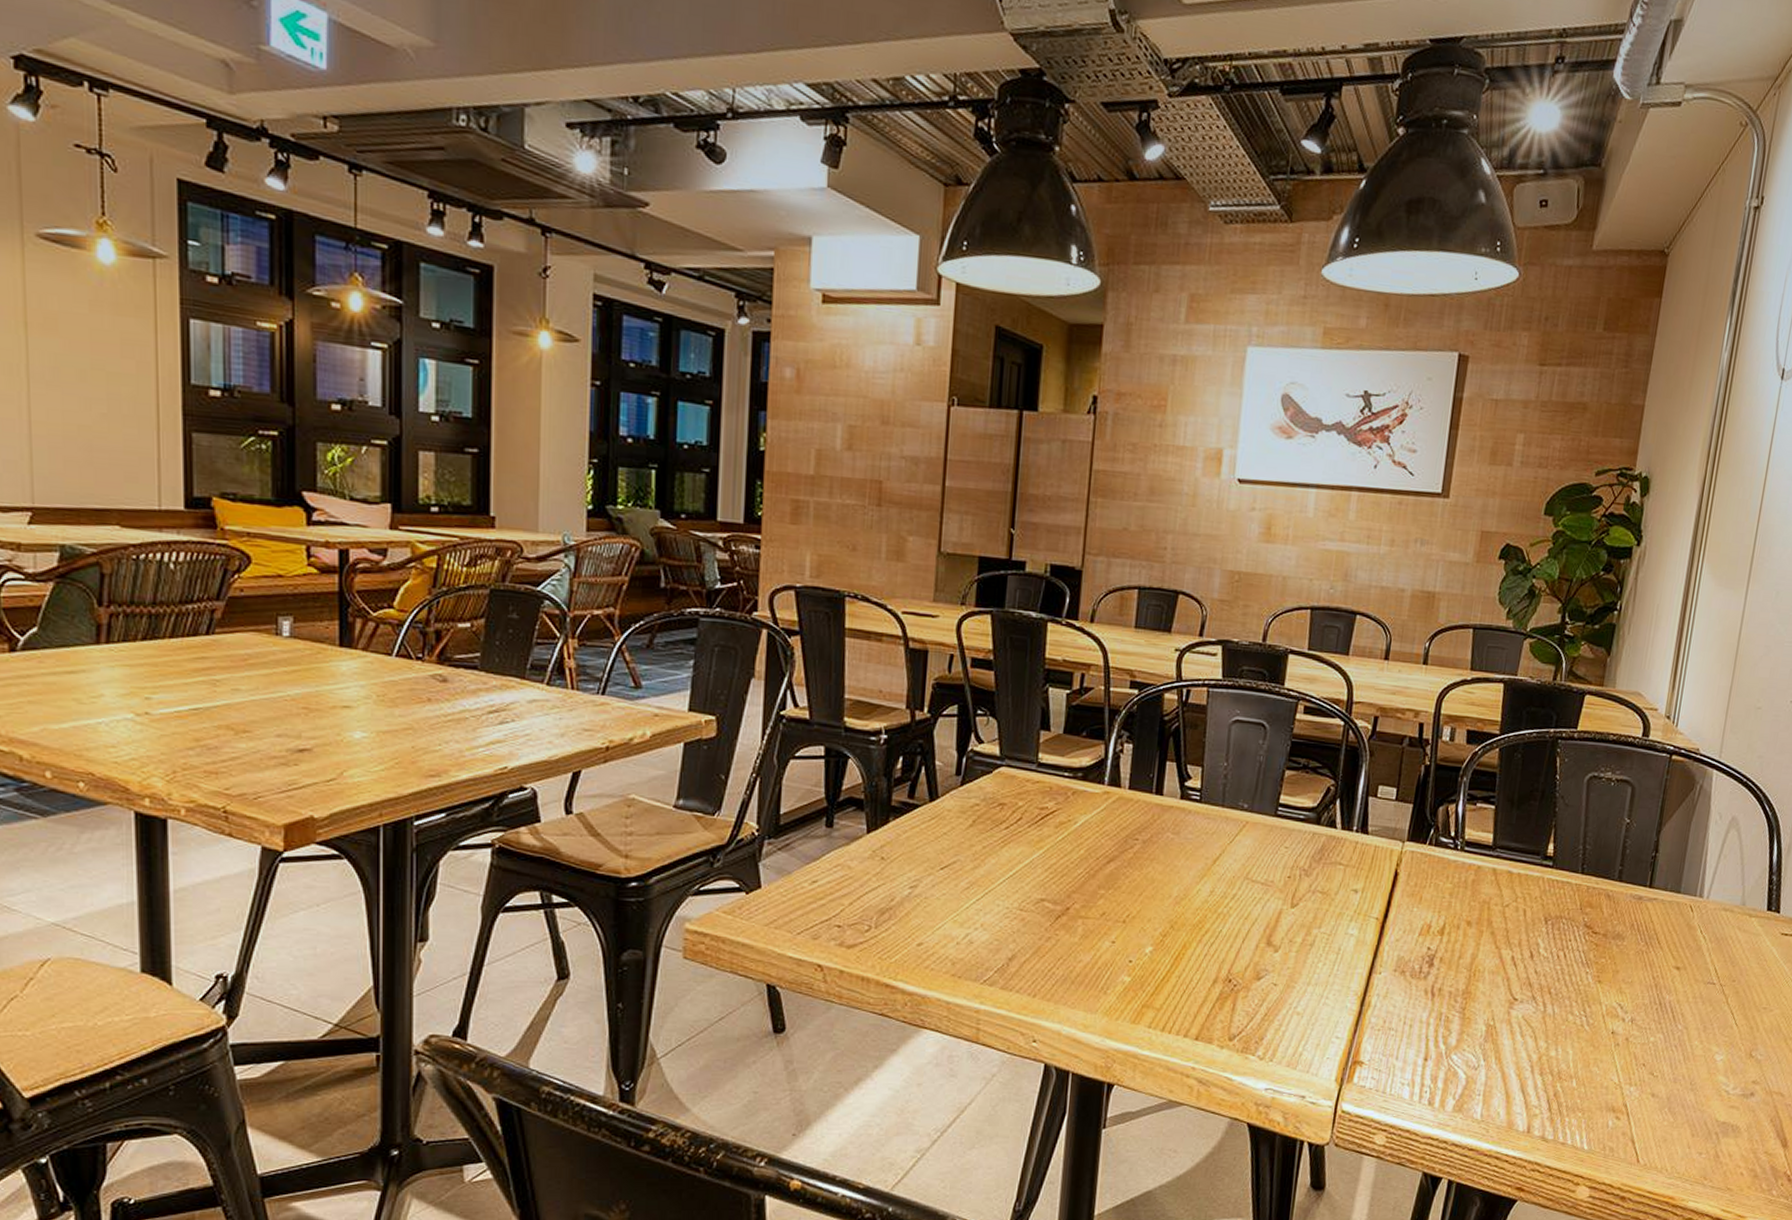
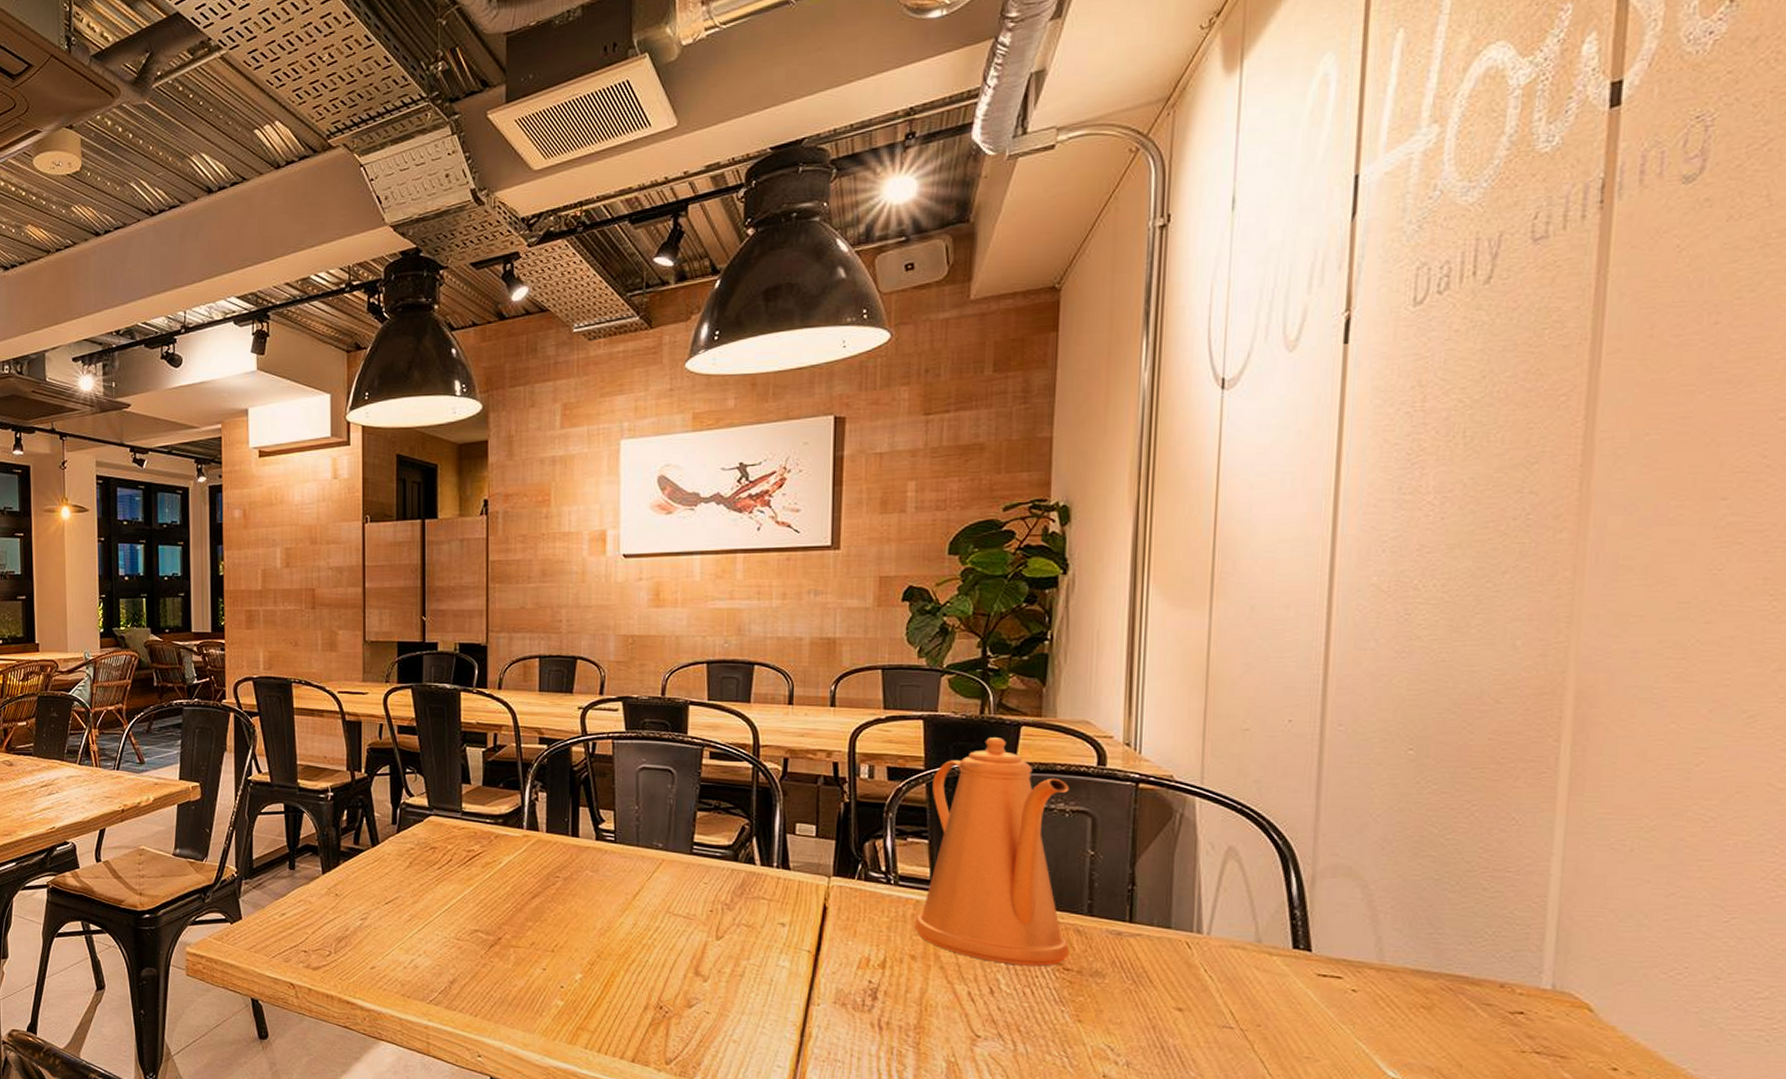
coffee pot: none [1473,704,1618,930] -> present [914,737,1070,967]

